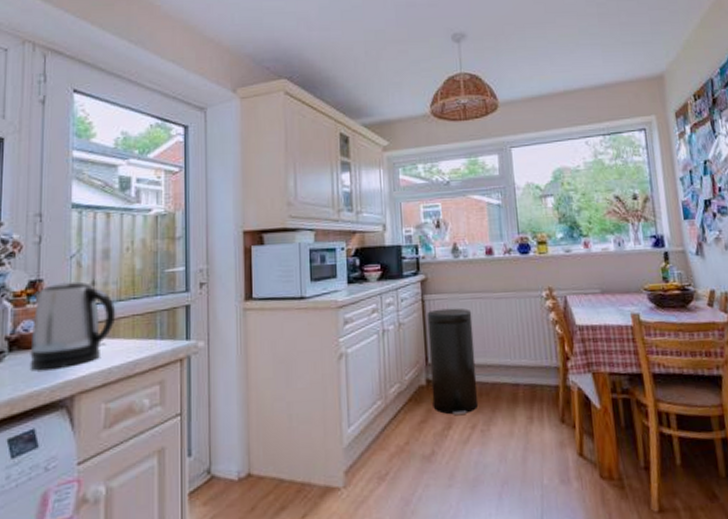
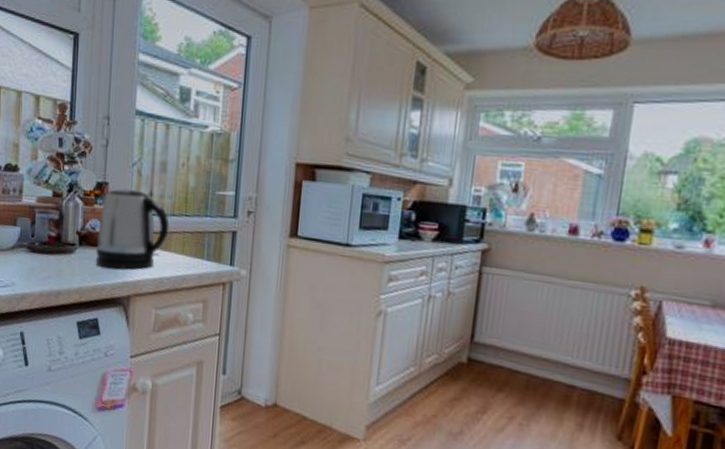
pedal bin: present [427,308,479,415] -> none [470,285,536,403]

